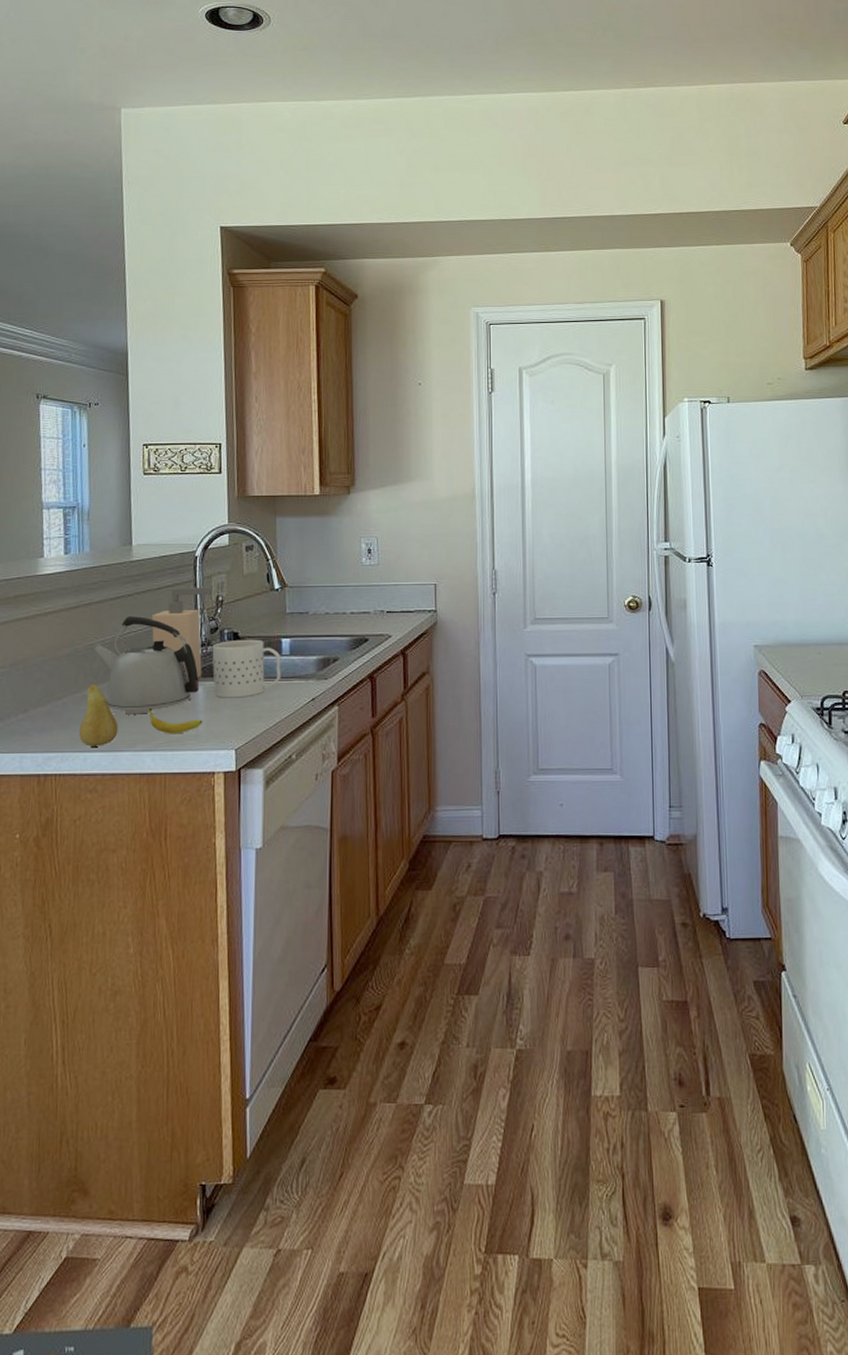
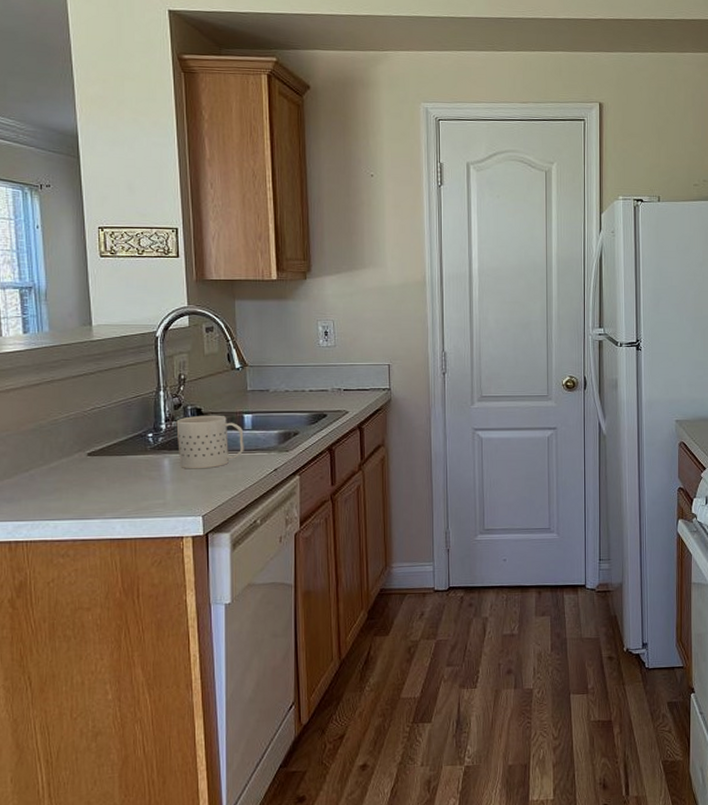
fruit: present [79,682,118,747] -> none [48,456,87,515]
kettle: present [91,616,200,715] -> none [56,393,166,485]
fruit: present [149,709,203,734] -> none [116,480,170,503]
soap dispenser: present [151,587,212,683] -> none [114,366,174,455]

